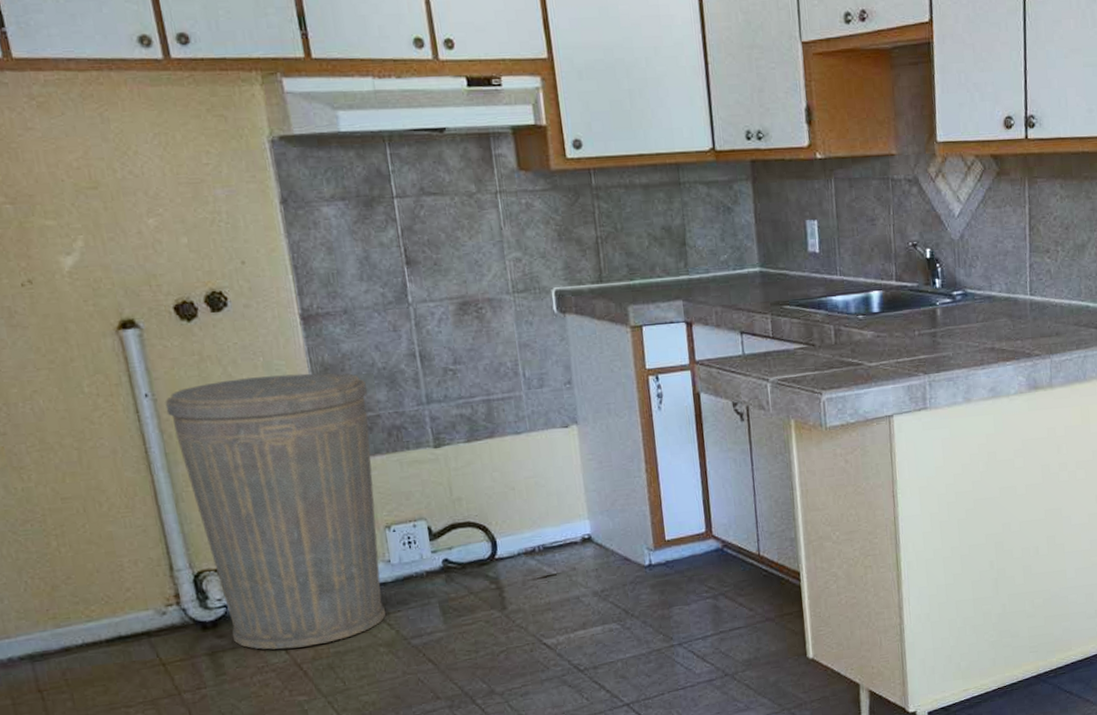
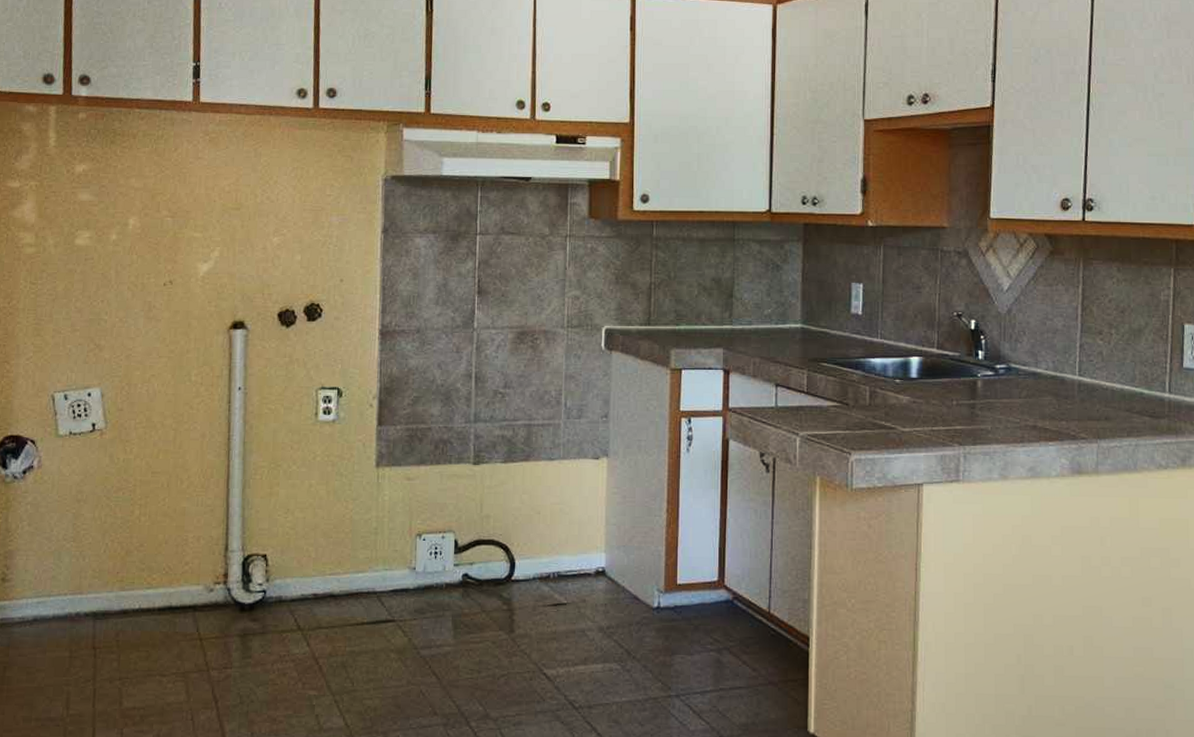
trash can: present [165,373,386,650] -> none [253,382,425,642]

